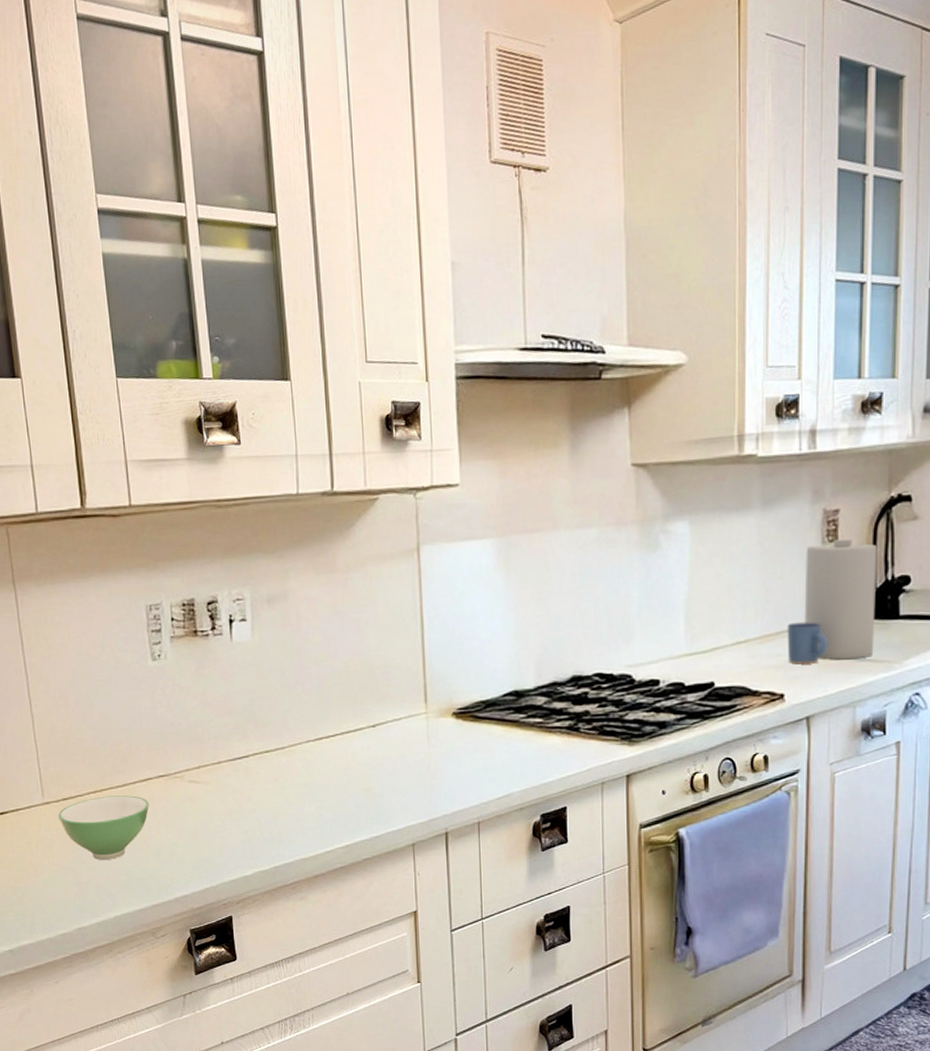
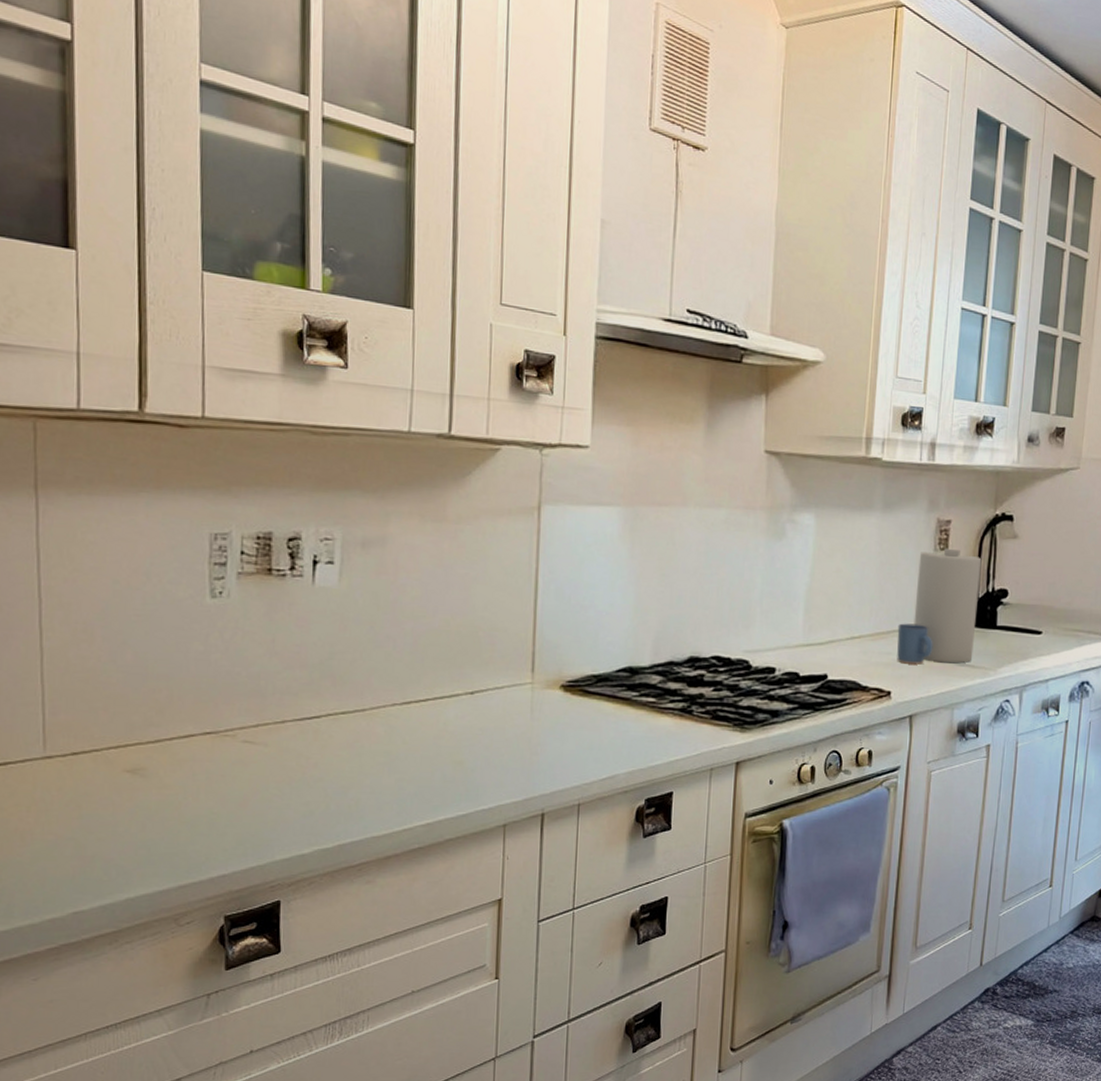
bowl: present [58,795,149,860] -> none [63,753,188,829]

